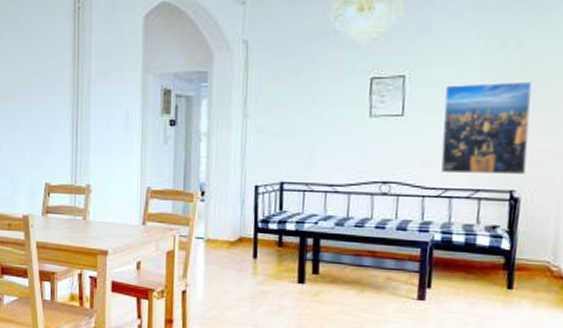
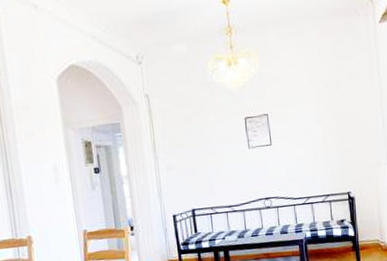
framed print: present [440,81,532,174] -> none [295,111,355,185]

